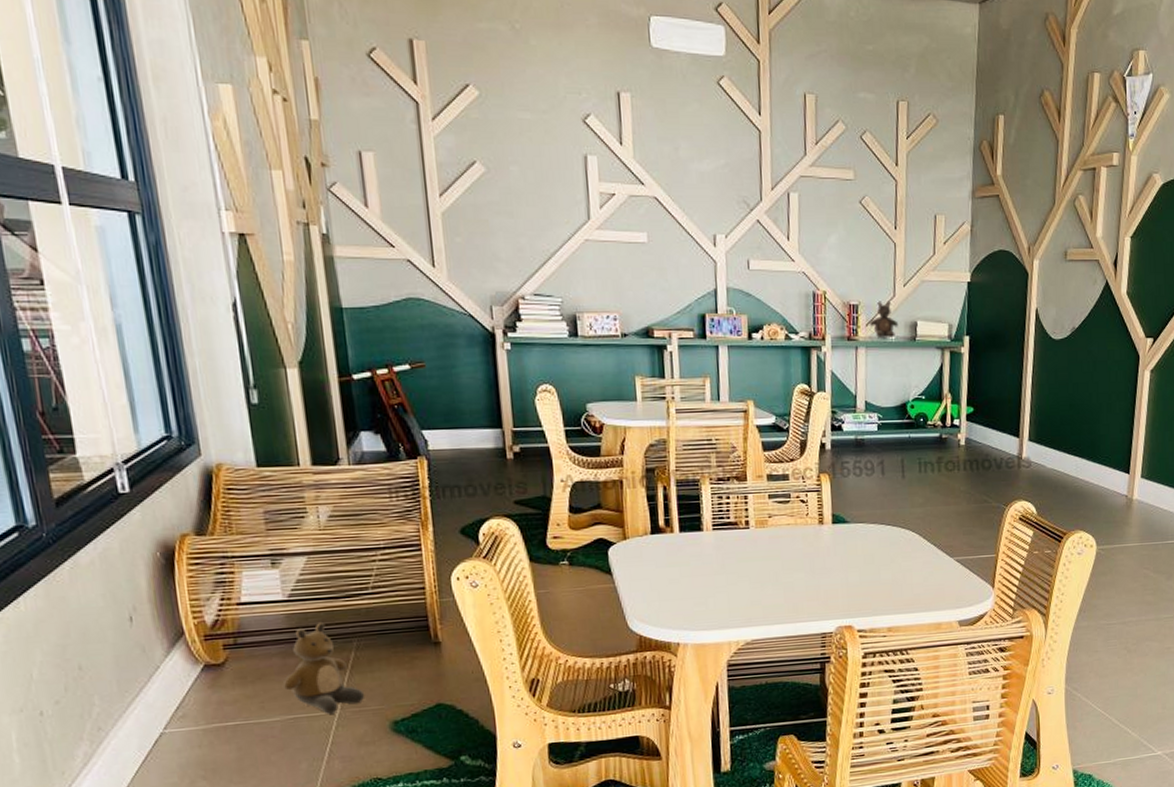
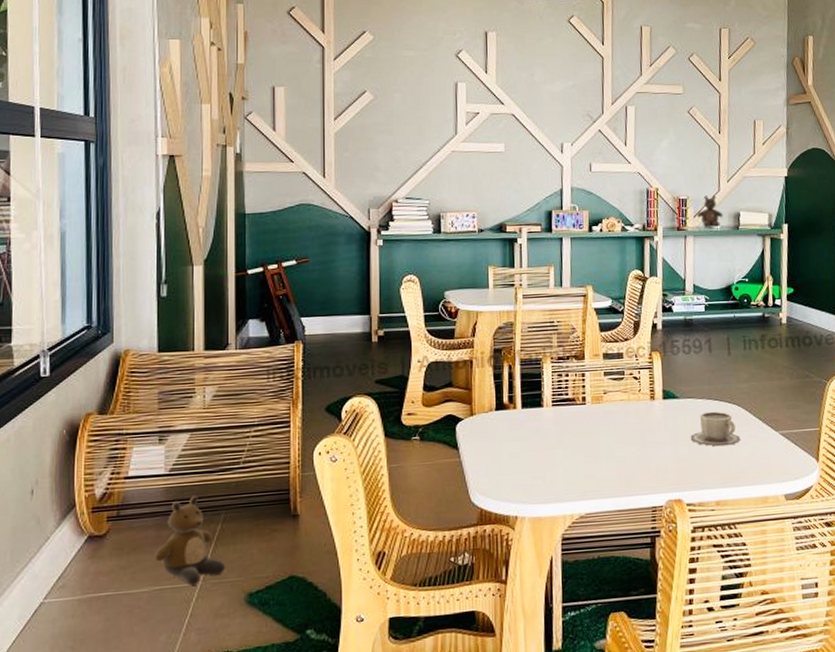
cup: none [861,537,915,573] -> present [690,411,741,447]

